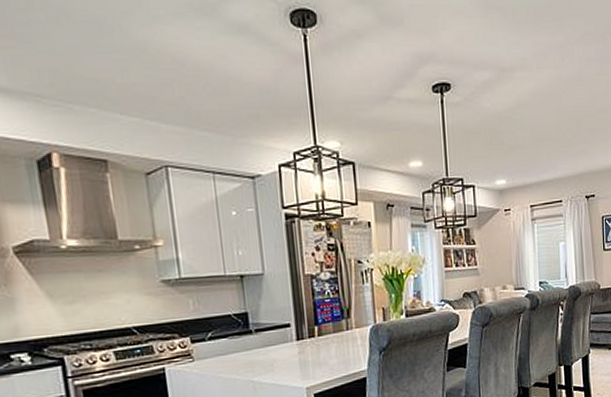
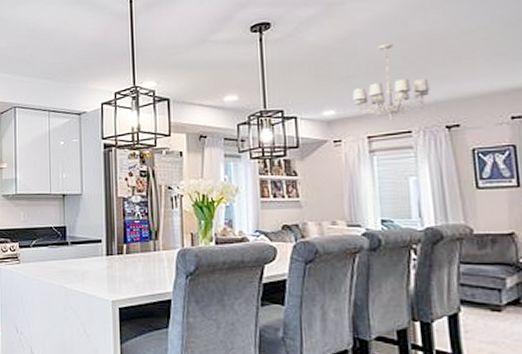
chandelier: none [519,116,576,191] -> present [352,44,430,121]

